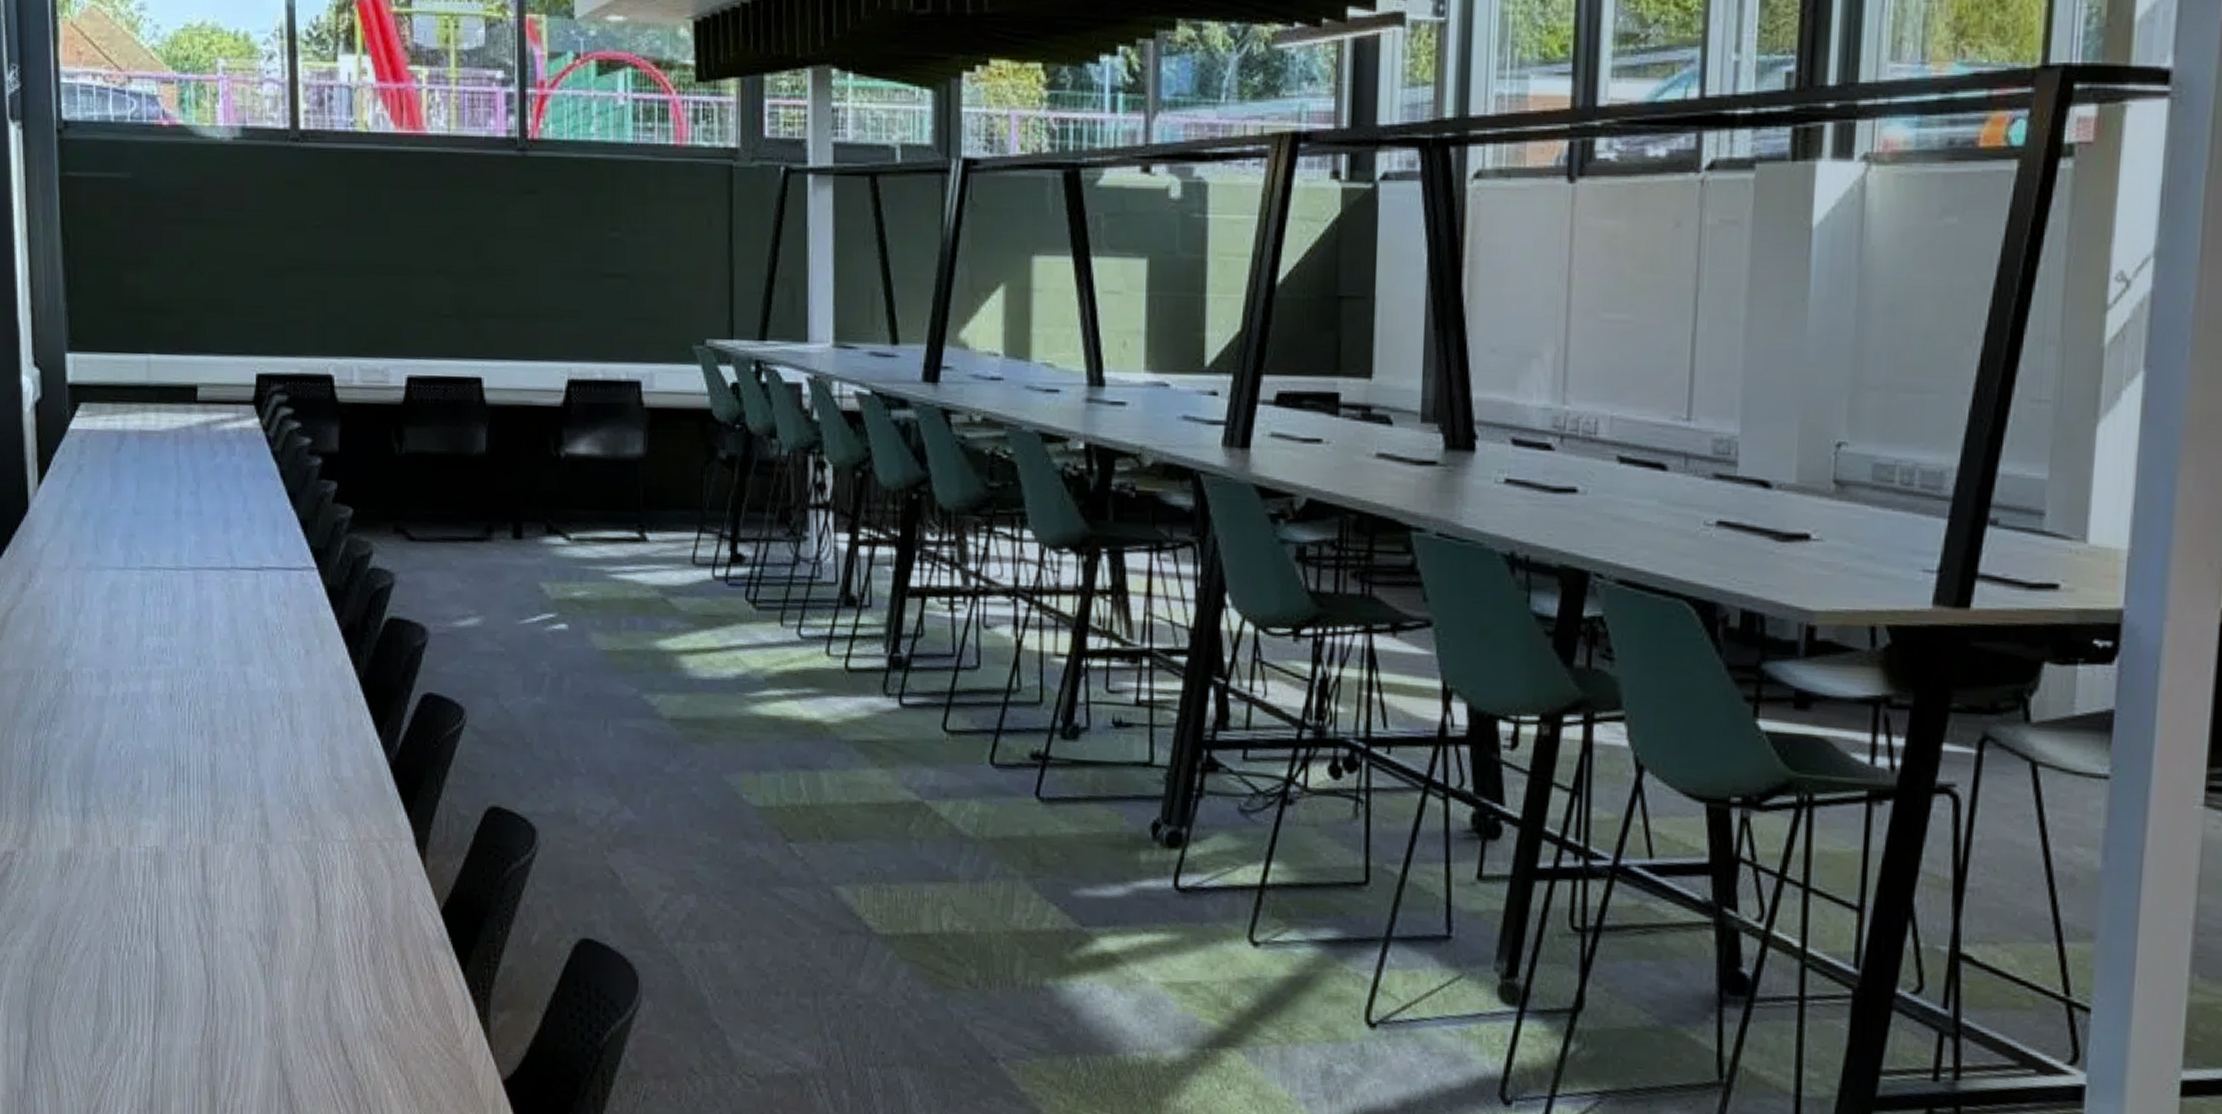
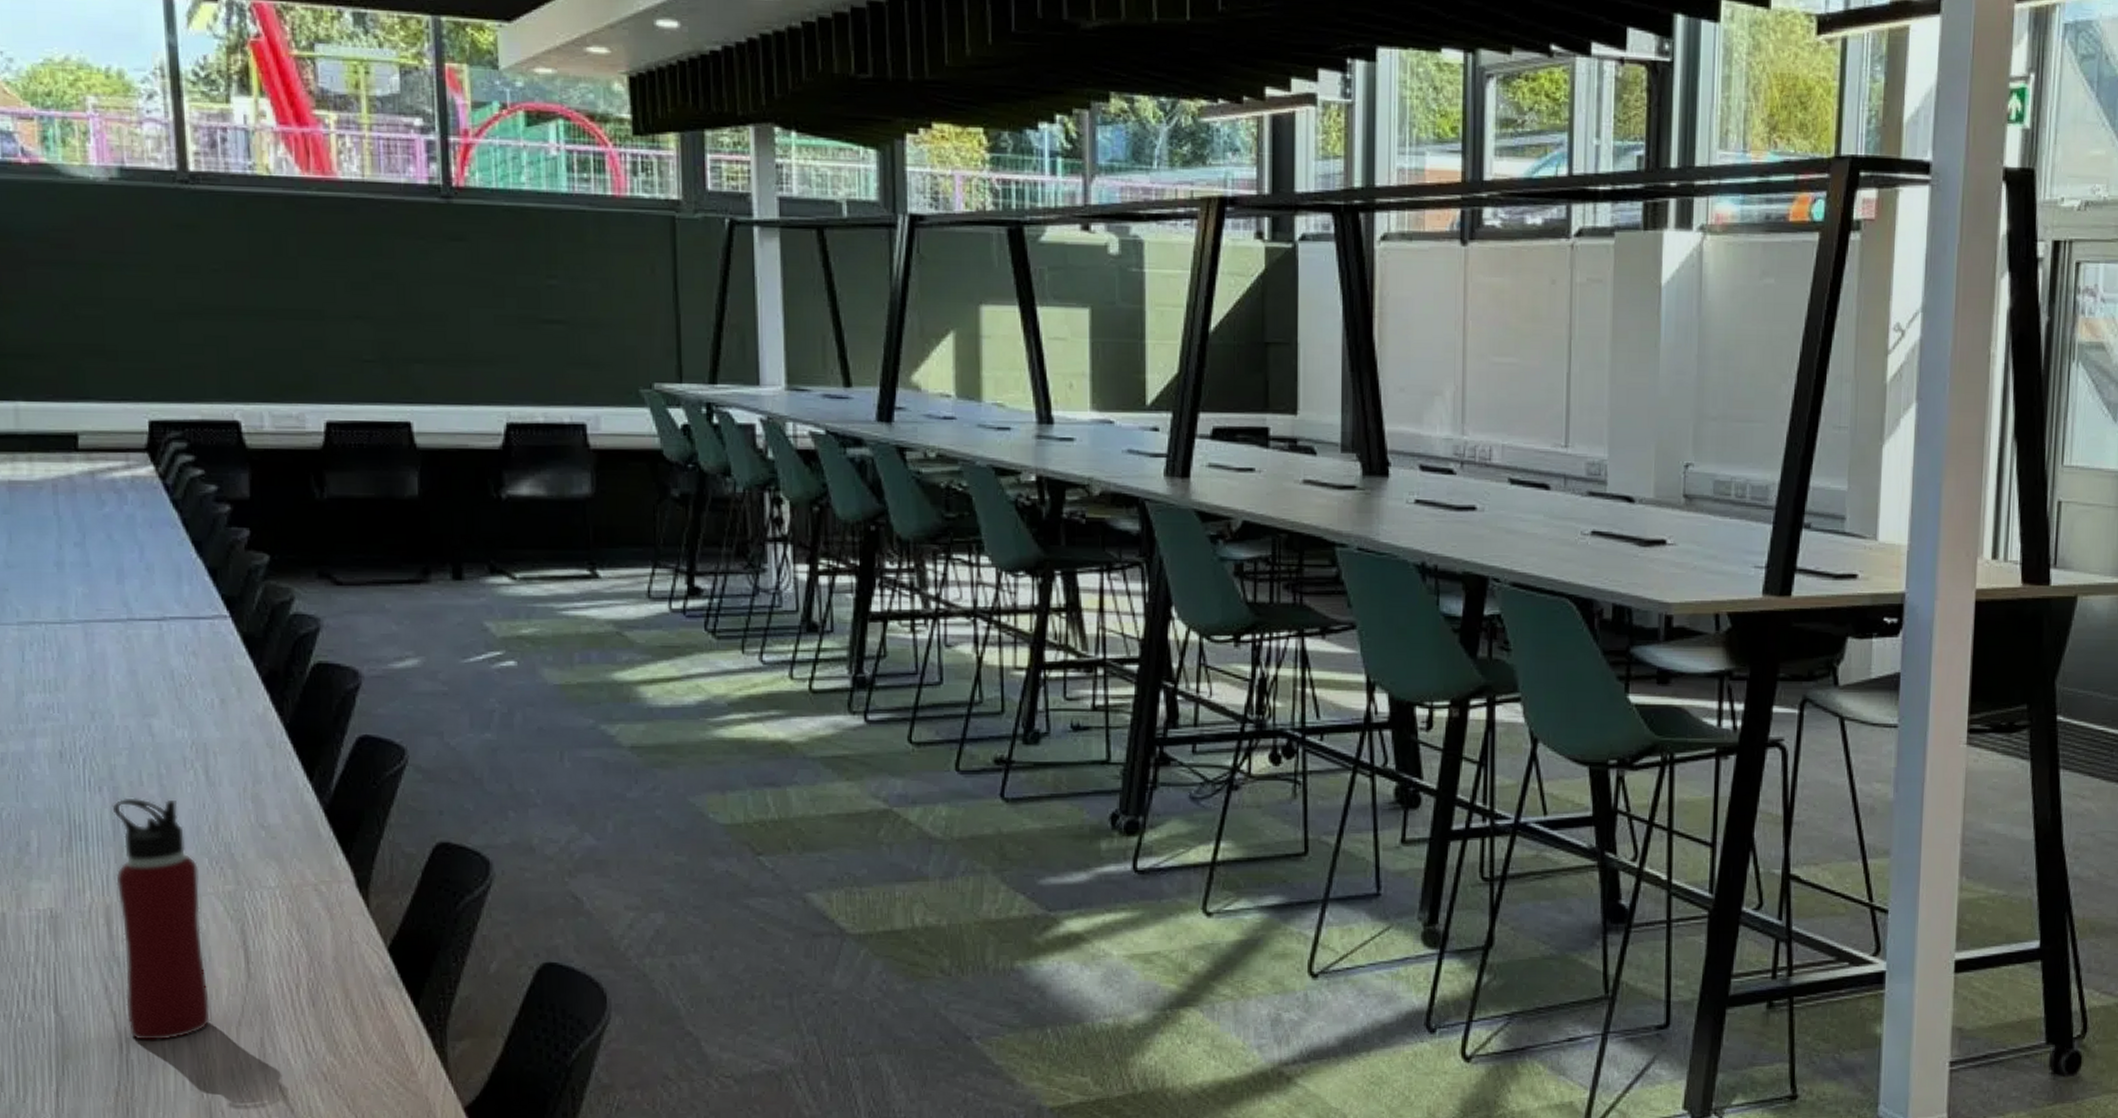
water bottle: none [210,742,284,985] -> present [112,797,210,1040]

